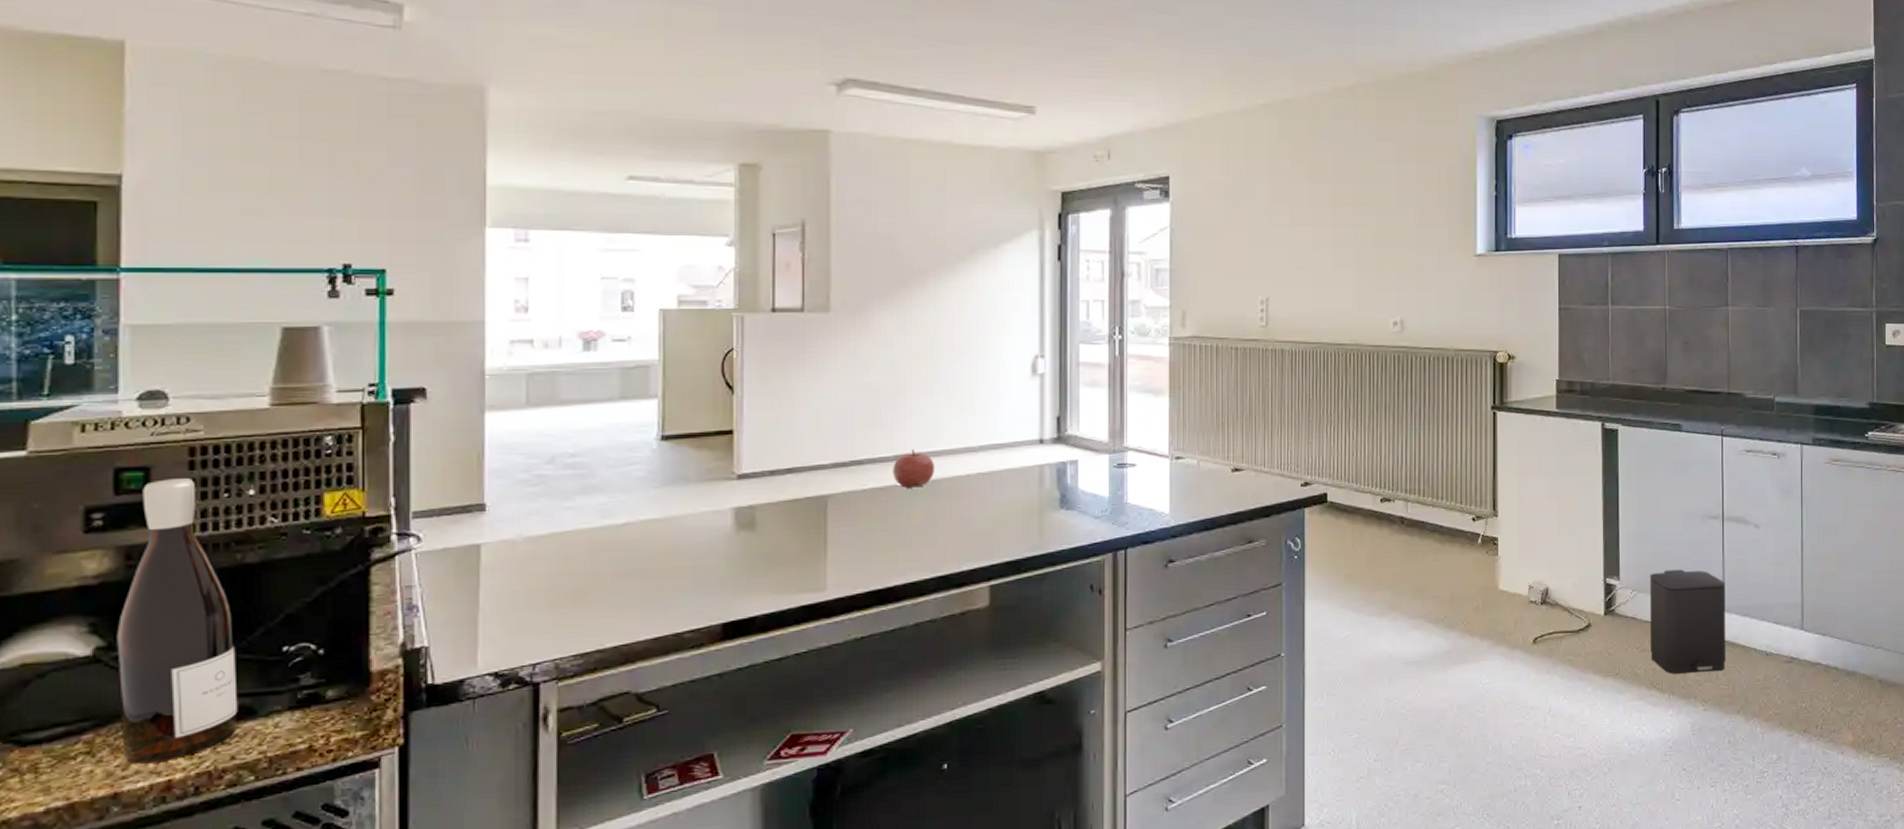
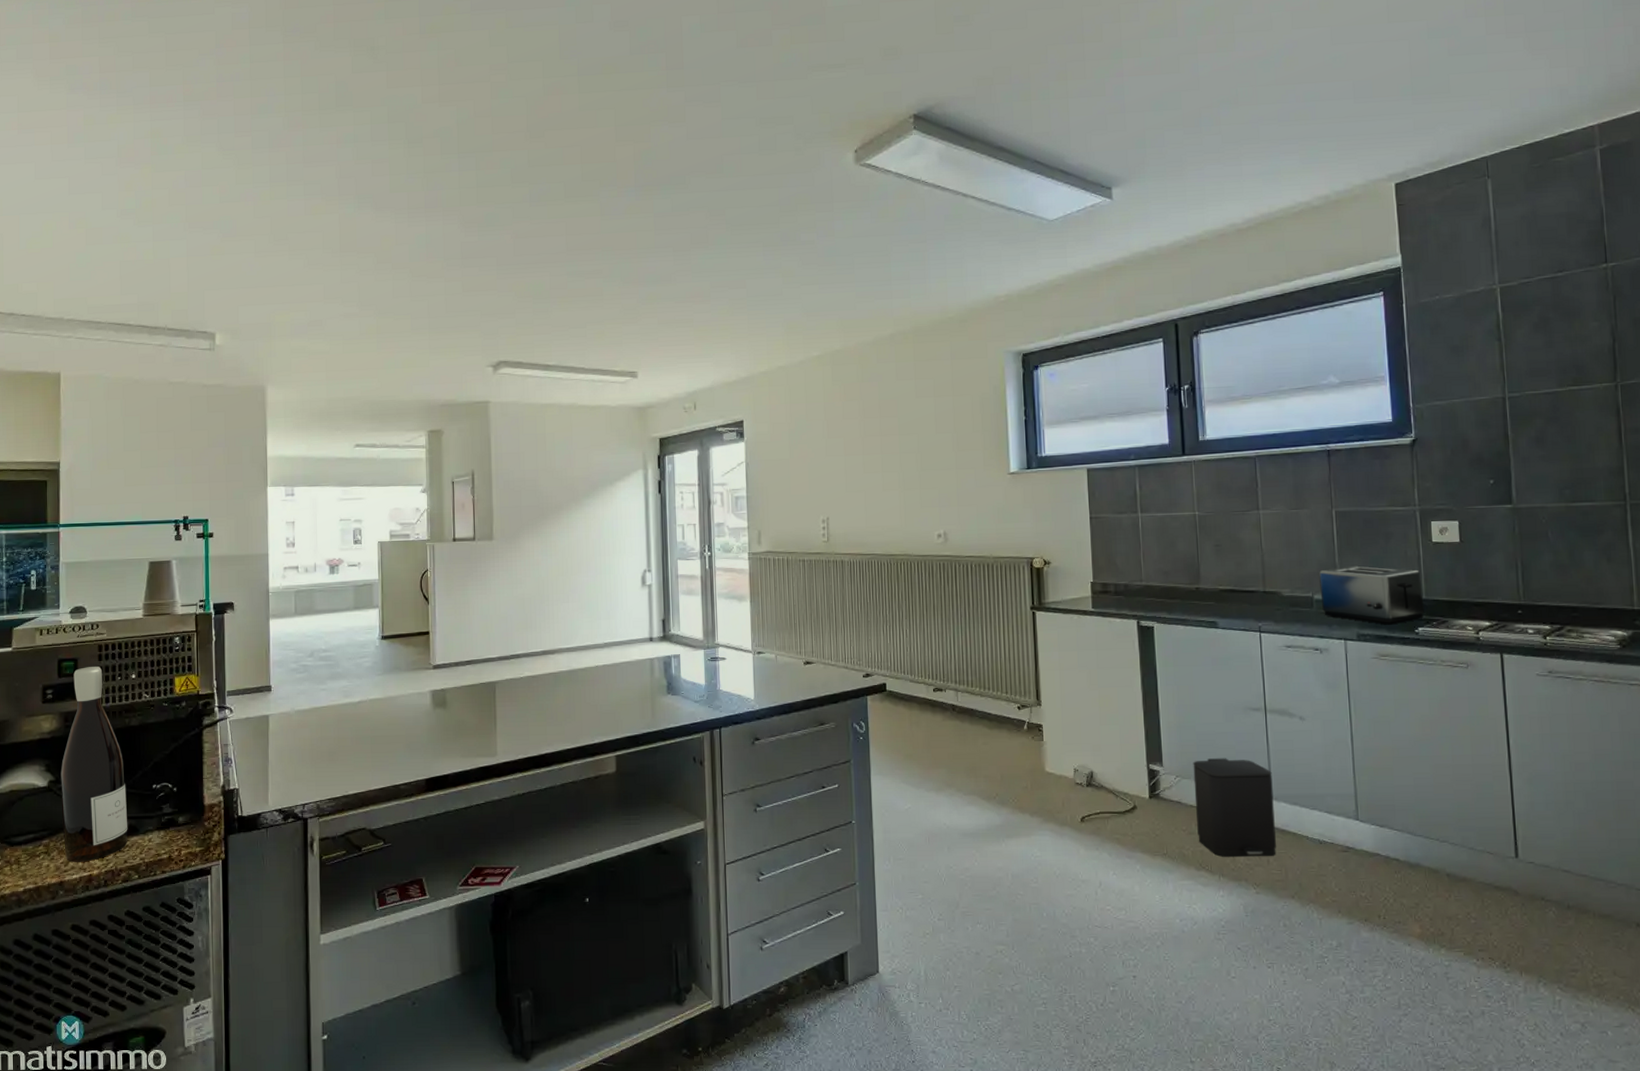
fruit: present [892,449,935,488] -> none [541,645,573,676]
toaster: none [1781,367,1875,429] -> present [1319,565,1424,625]

